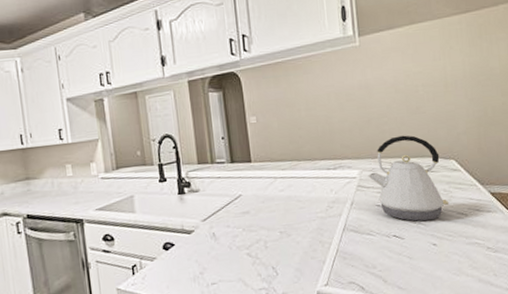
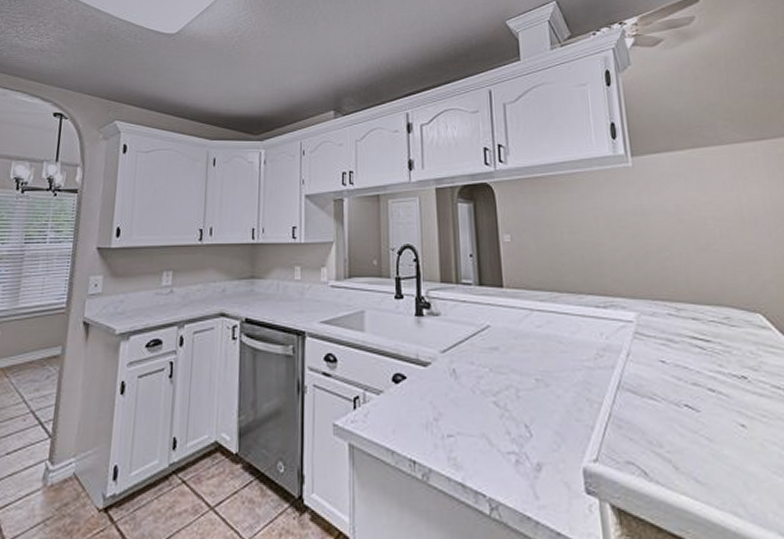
kettle: present [368,135,449,222] -> none [648,275,759,391]

